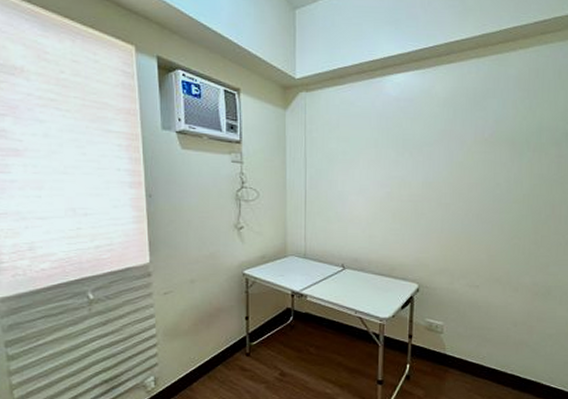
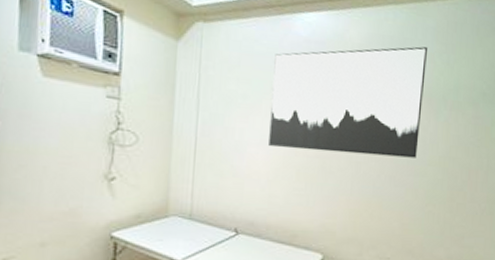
wall art: none [367,95,510,197] -> present [269,46,427,158]

